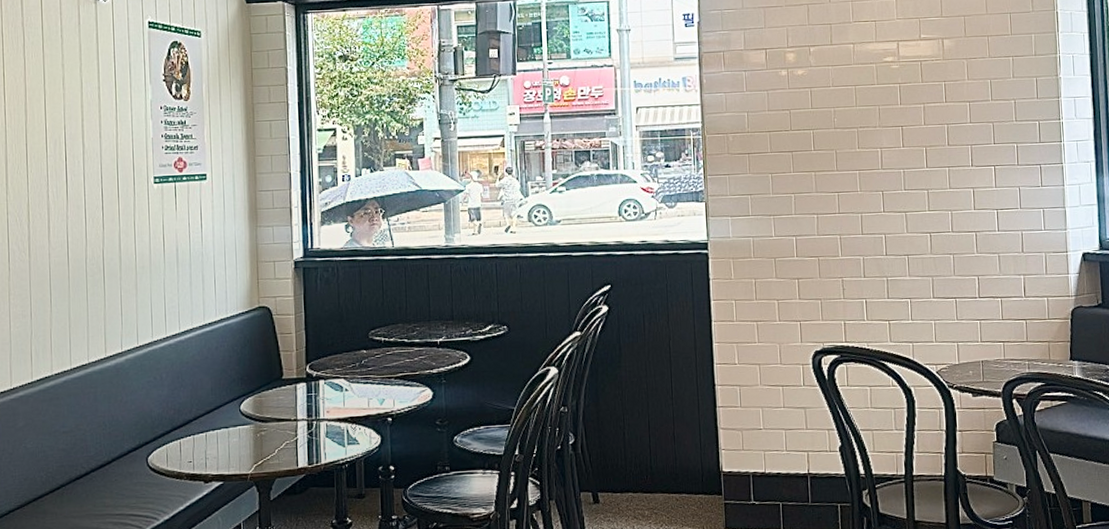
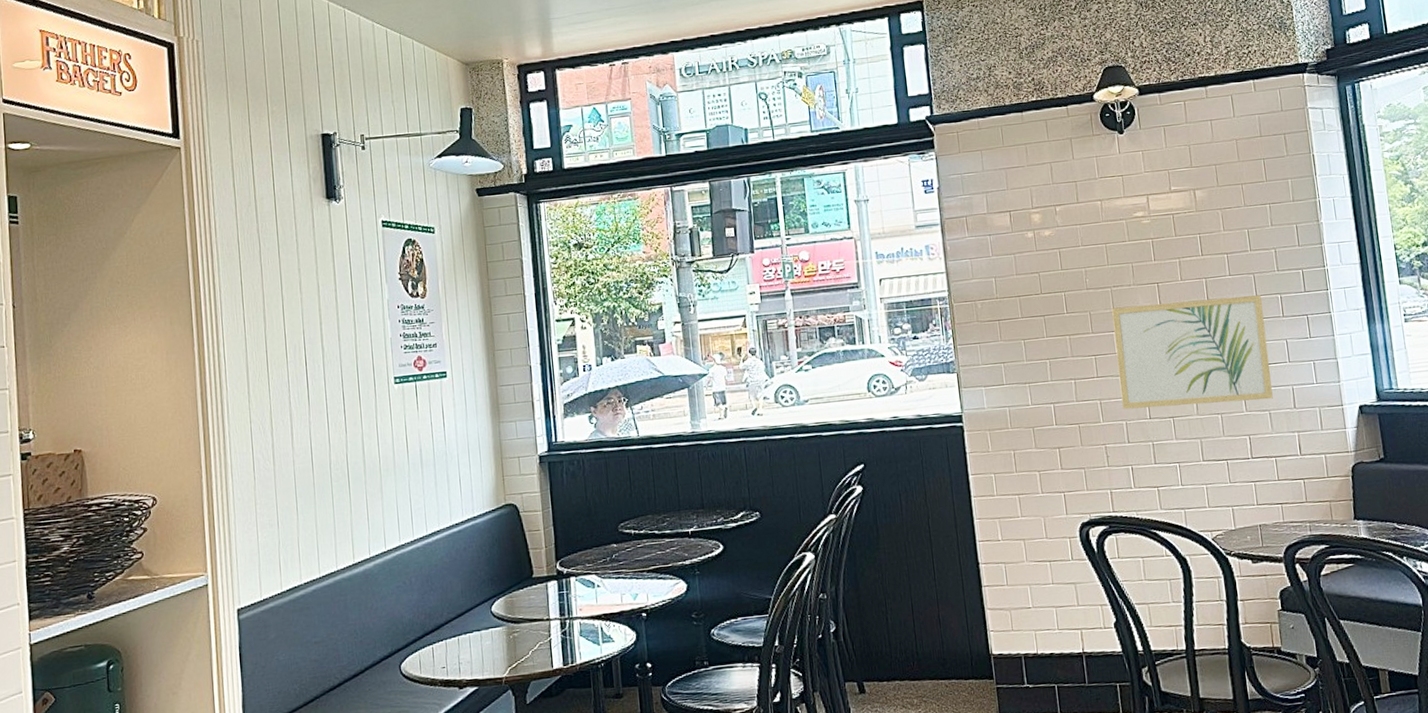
wall art: none [857,143,1003,246] -> present [1112,295,1273,410]

